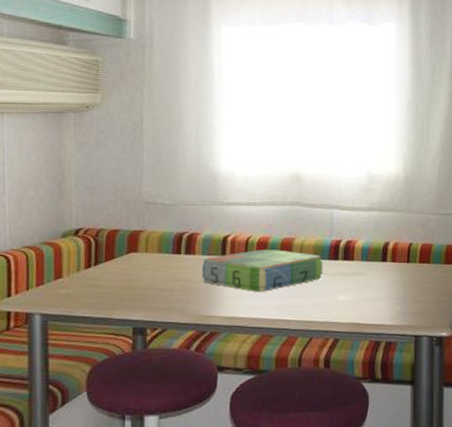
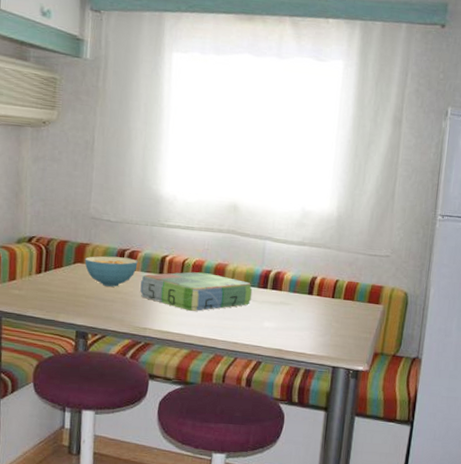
cereal bowl: none [139,242,198,275] -> present [84,256,138,287]

